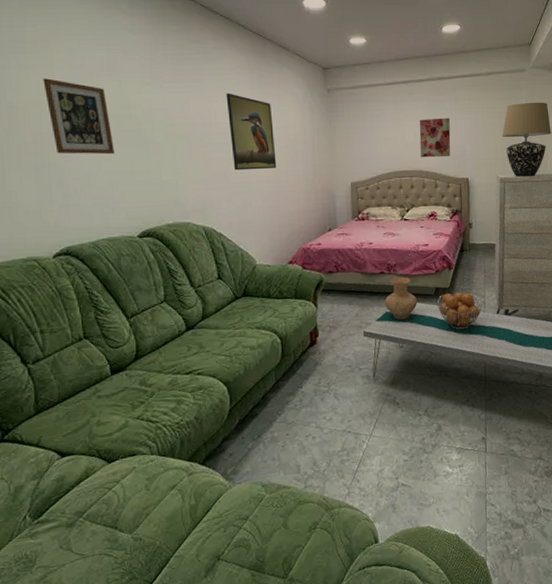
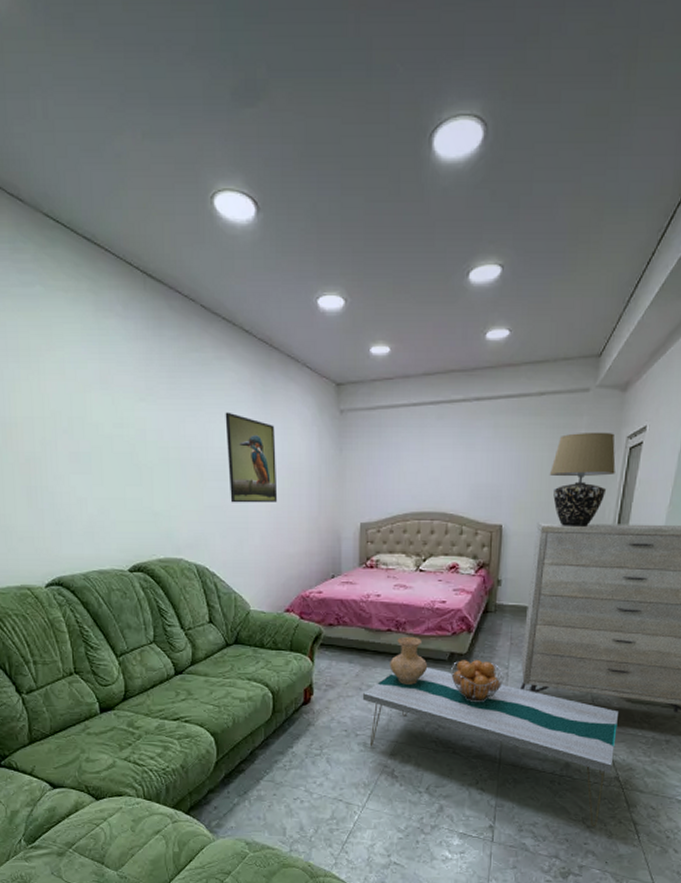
picture frame: present [43,78,114,155] -> none [35,391,106,479]
wall art: present [419,117,451,158] -> none [445,448,485,498]

